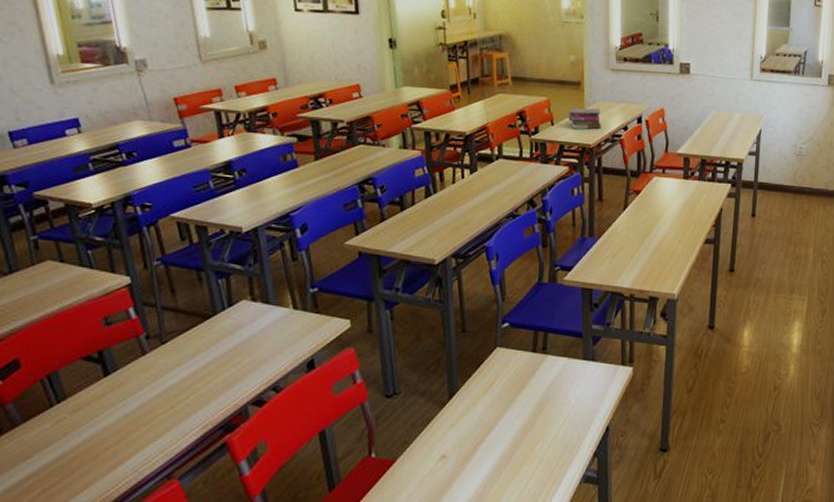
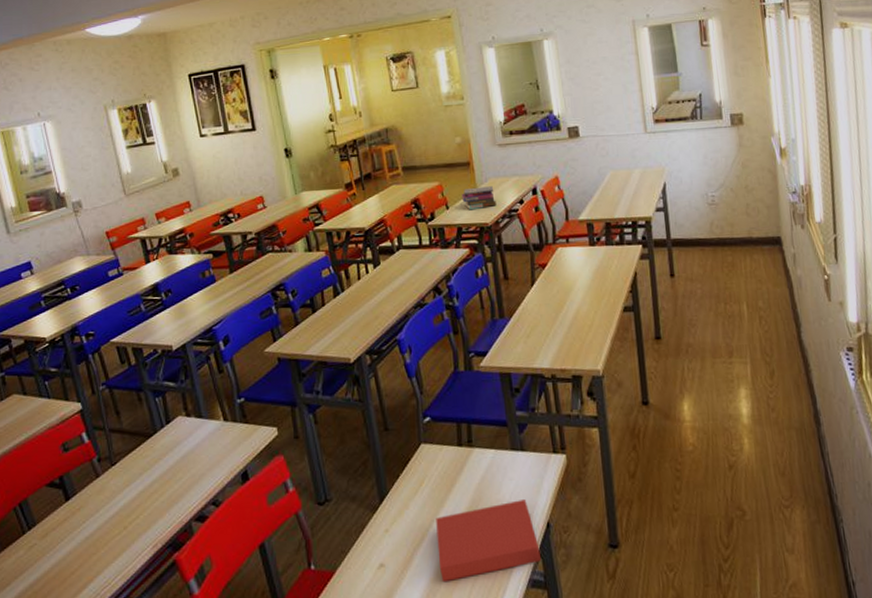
book: none [500,405,597,474] -> present [436,500,542,581]

